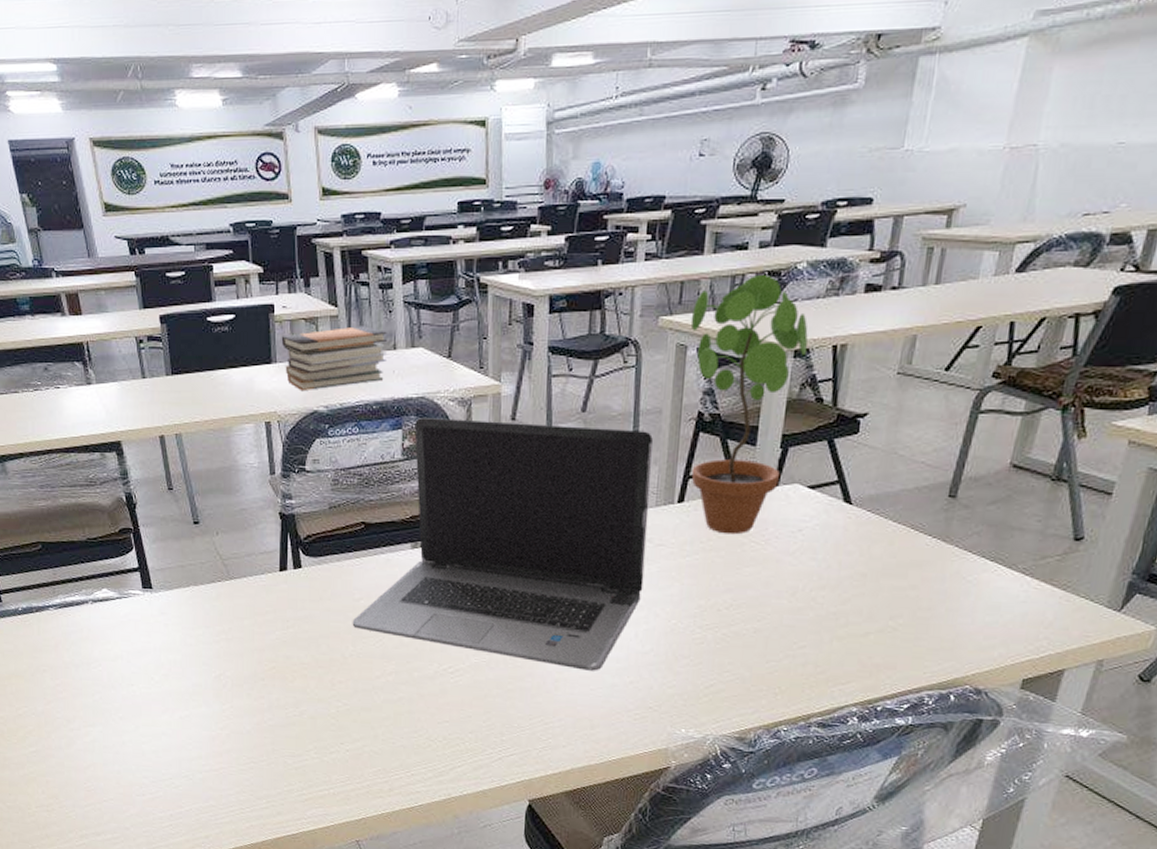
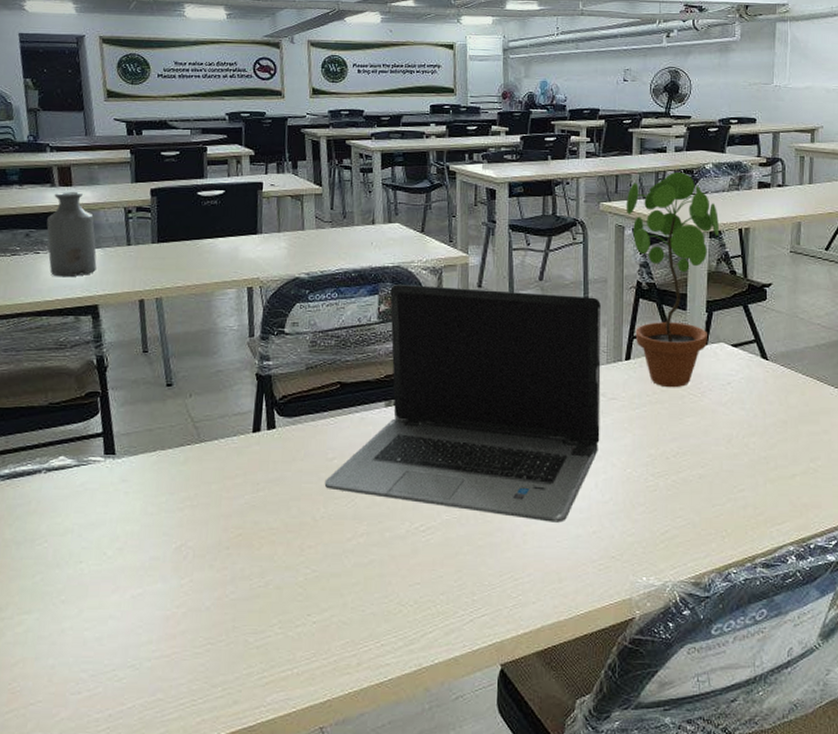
bottle: none [62,320,115,413] -> present [46,191,97,278]
book stack: present [281,326,388,391] -> none [267,203,367,260]

